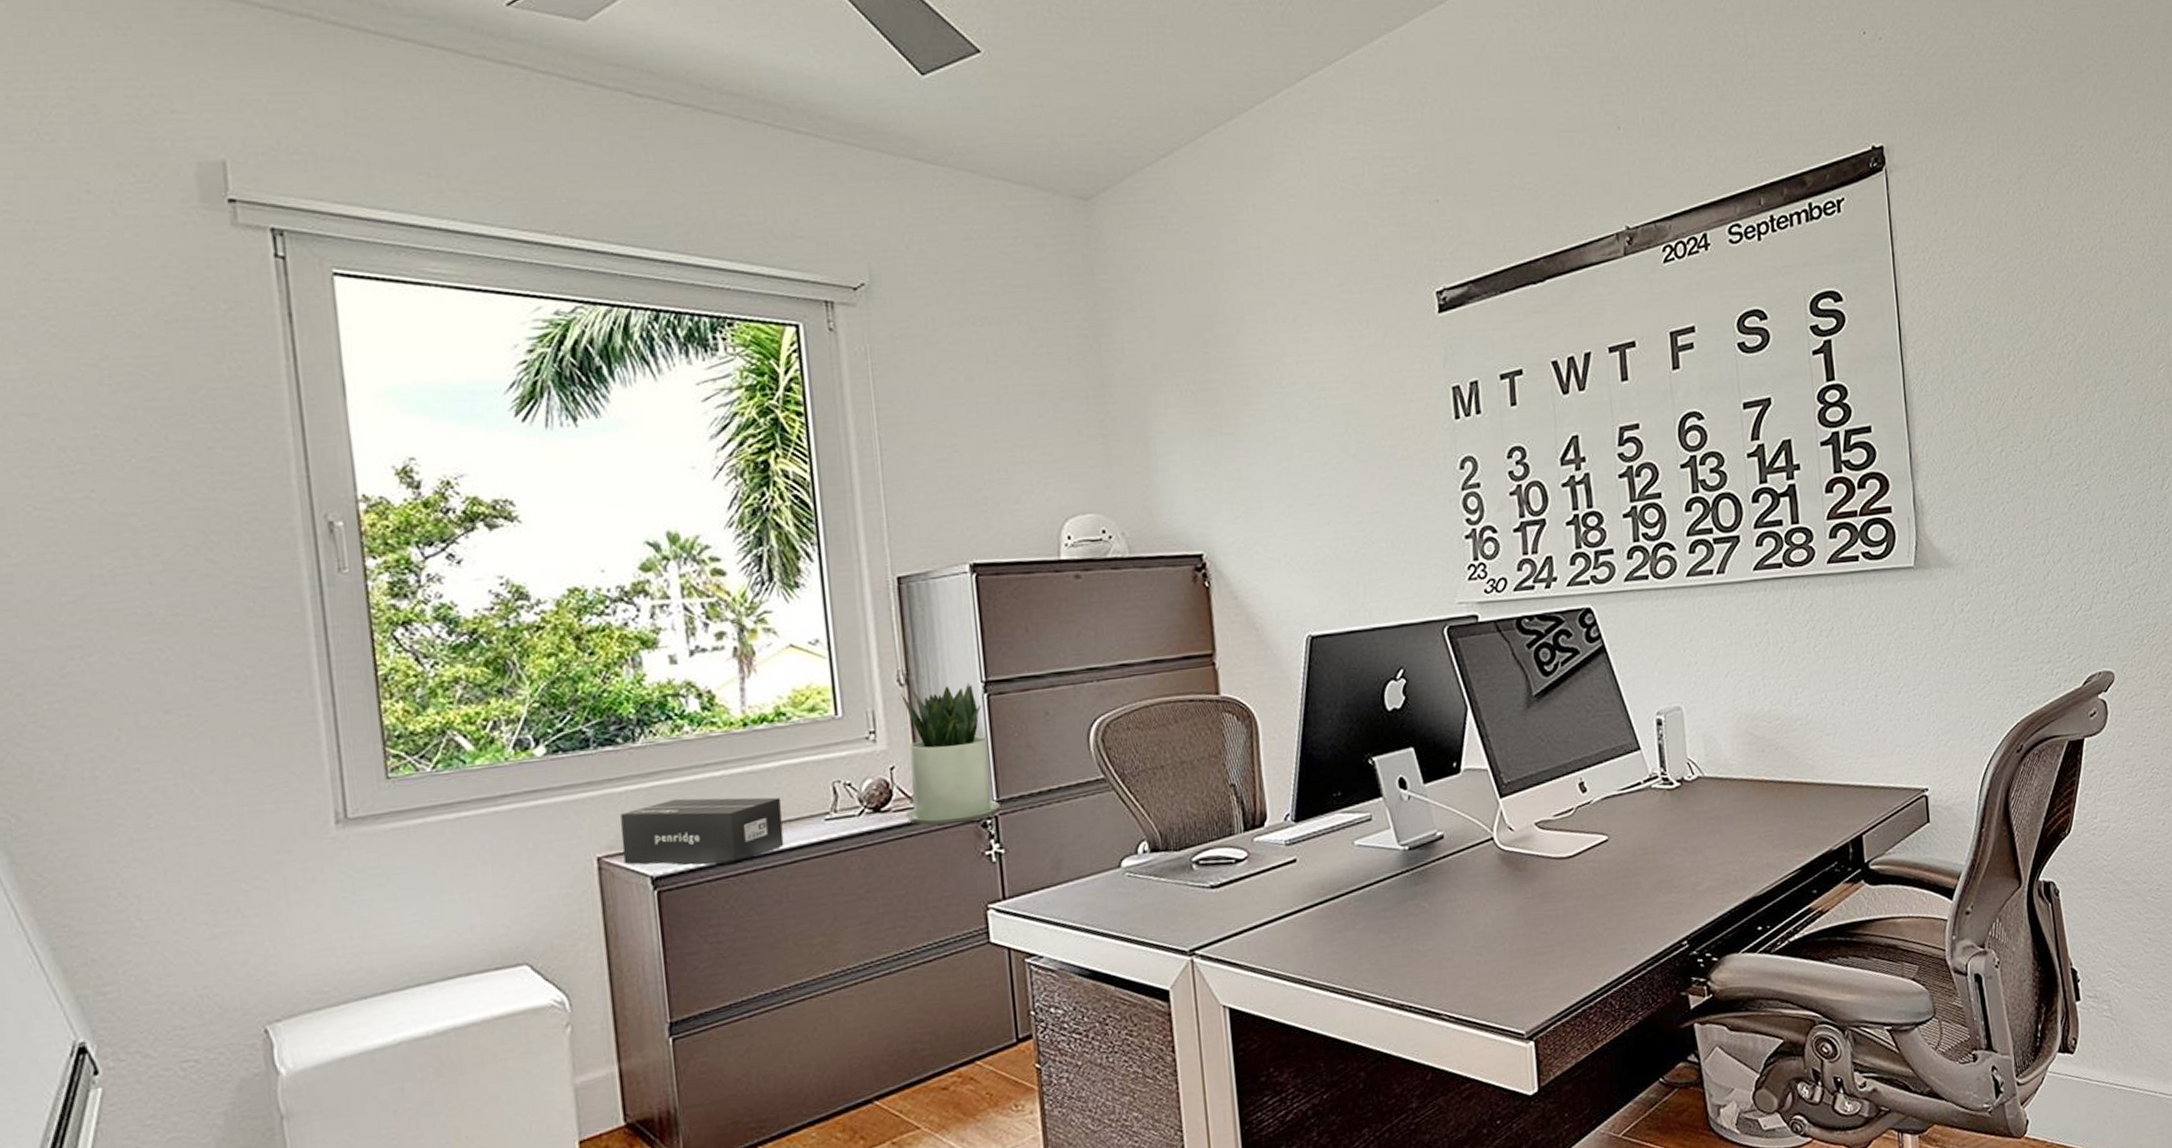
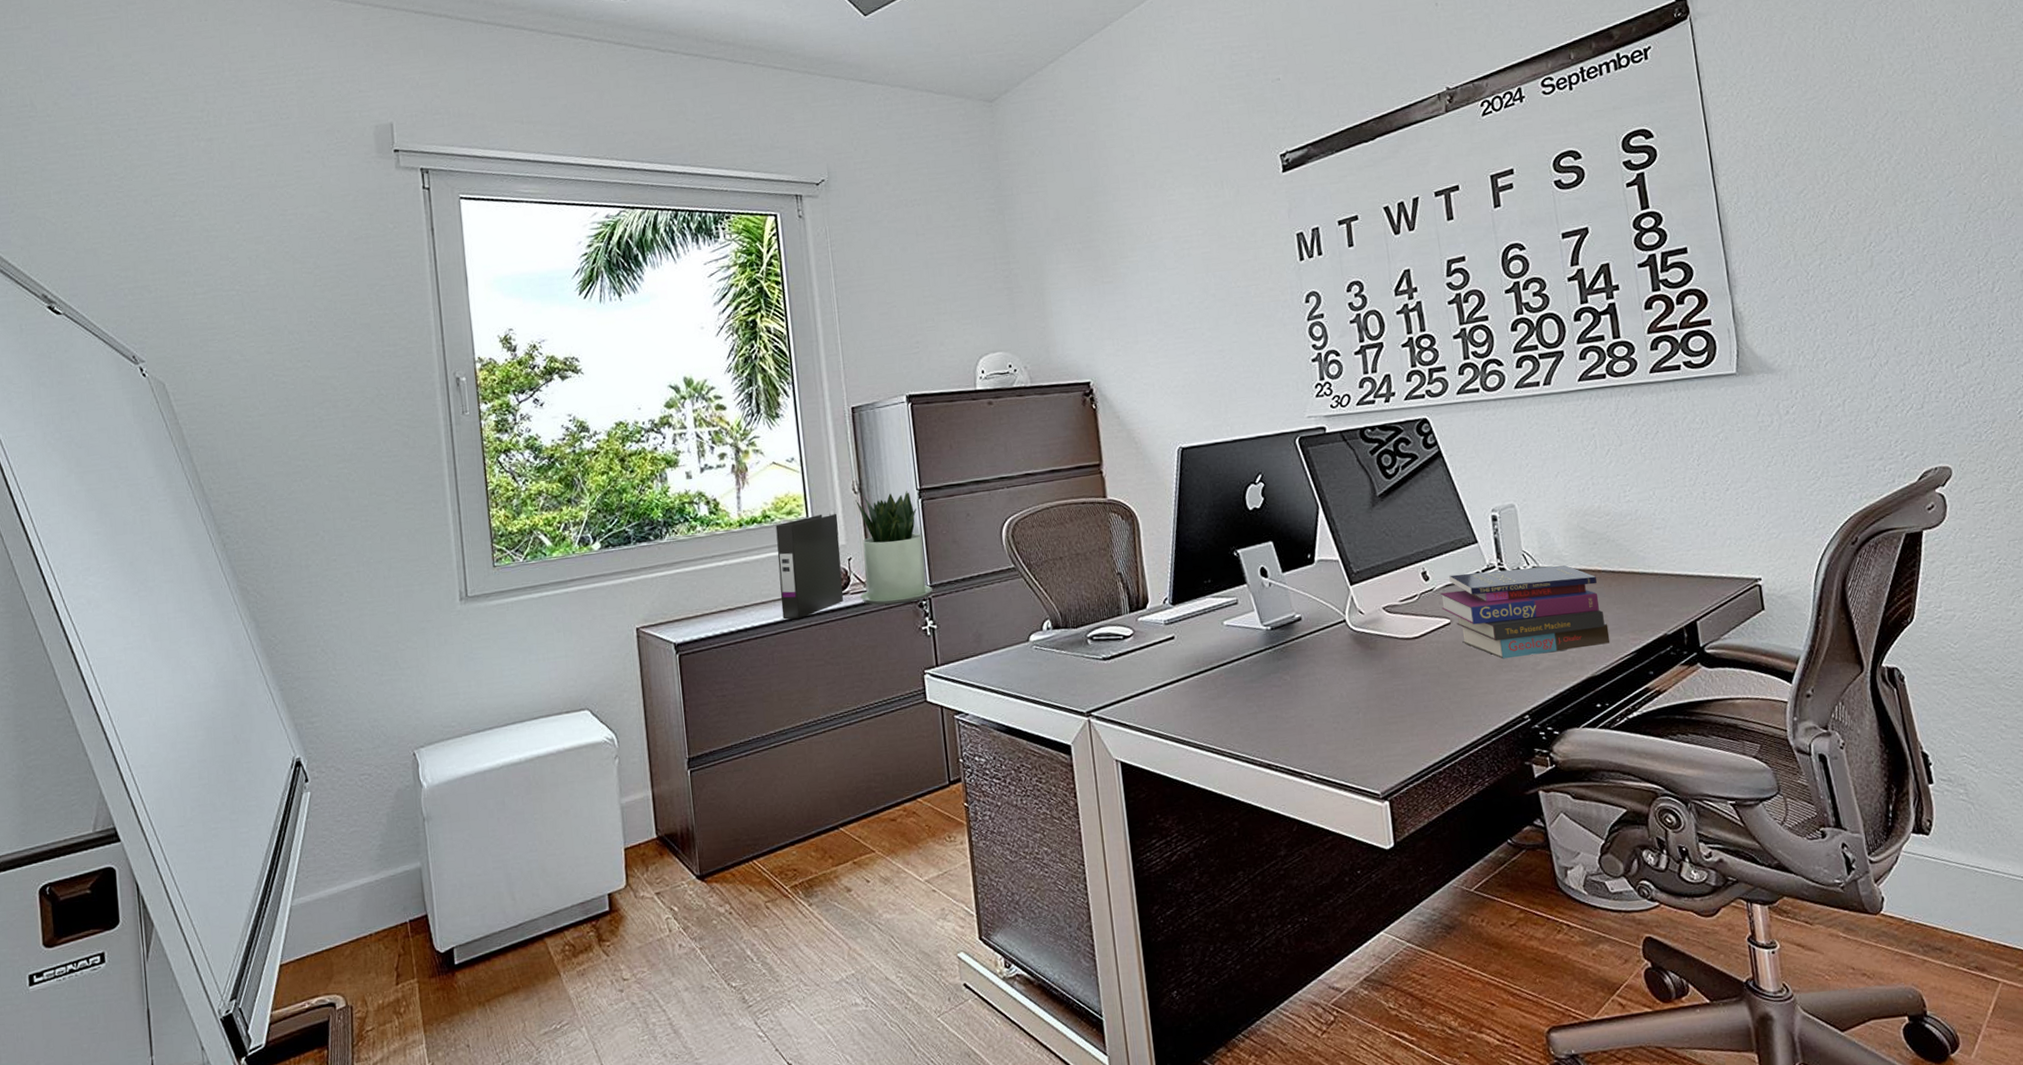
box: present [620,797,784,865] -> none [652,582,770,635]
binder: none [793,710,884,845] -> present [775,513,844,620]
books: none [1597,774,1775,880] -> present [1440,564,1610,659]

